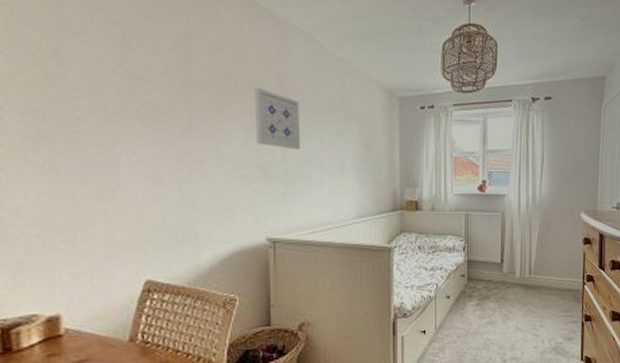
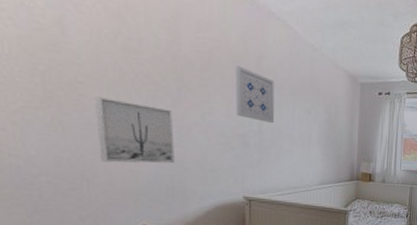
wall art: none [92,132,185,208] -> present [94,96,174,164]

